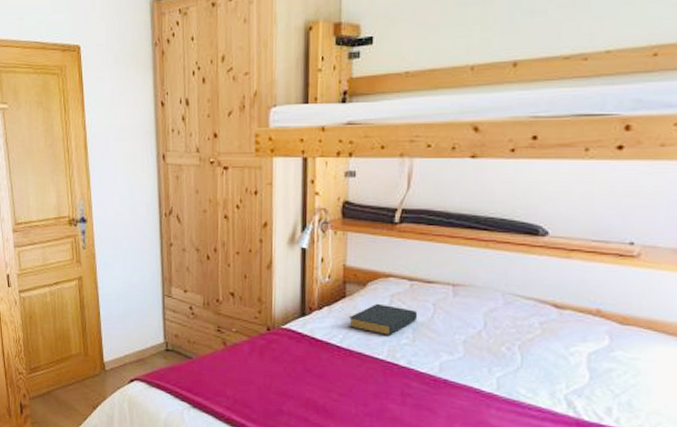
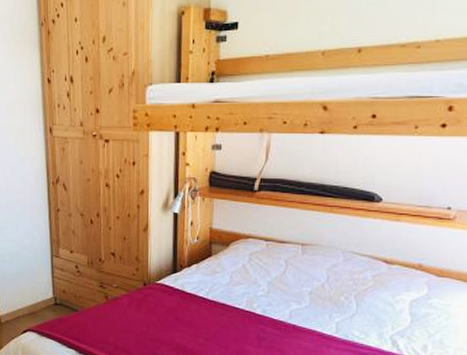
hardback book: present [349,303,418,336] -> none [214,261,273,288]

